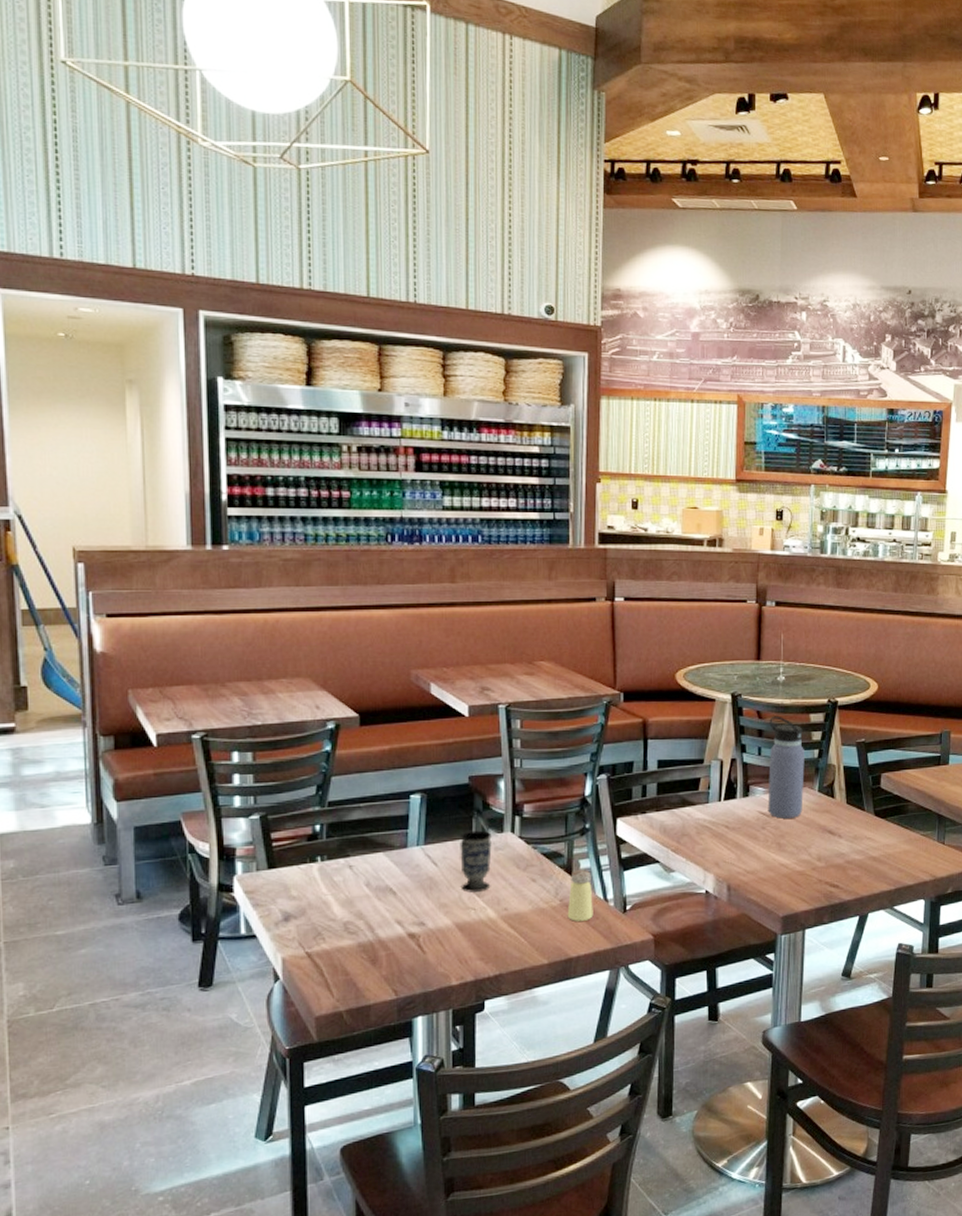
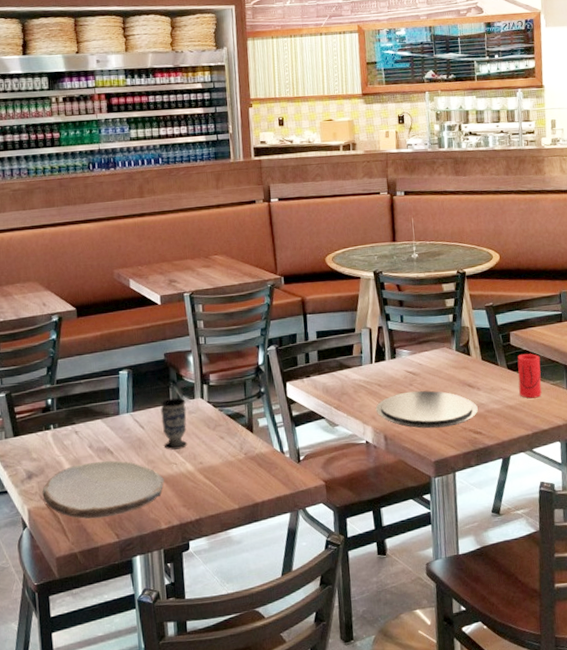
plate: none [302,902,458,972] -> present [42,460,164,519]
saltshaker: present [567,870,593,922] -> none [251,427,273,472]
plate: none [720,835,837,879] -> present [375,390,478,429]
water bottle: present [767,715,805,819] -> none [408,287,443,376]
cup: none [885,799,912,850] -> present [517,354,542,399]

